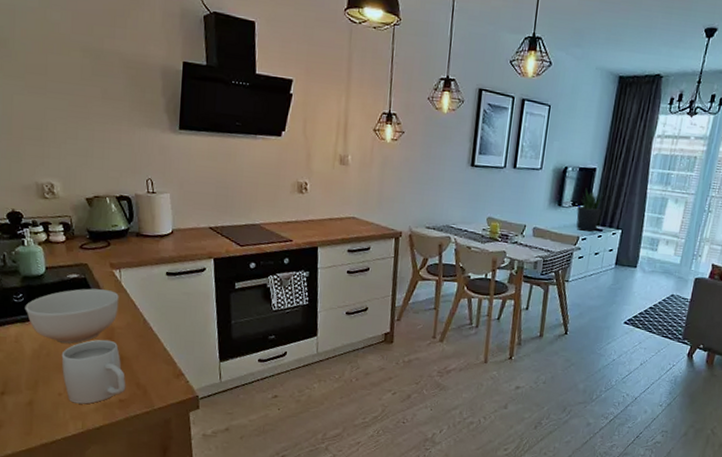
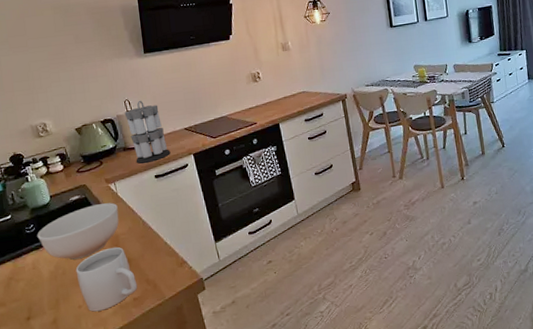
spice rack: none [144,184,189,257] -> present [124,101,171,164]
planter: present [576,188,603,232] -> none [485,23,506,59]

